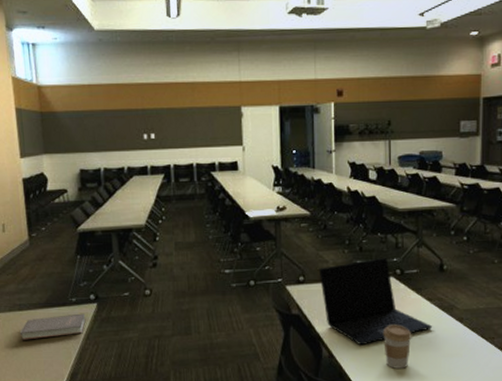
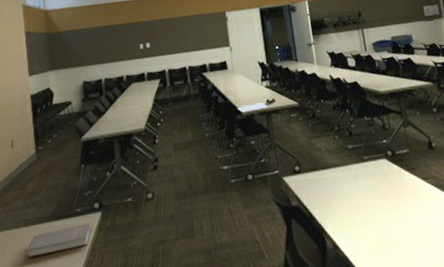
laptop: present [318,258,432,346] -> none [312,140,432,234]
coffee cup: present [384,325,412,369] -> none [384,207,415,256]

